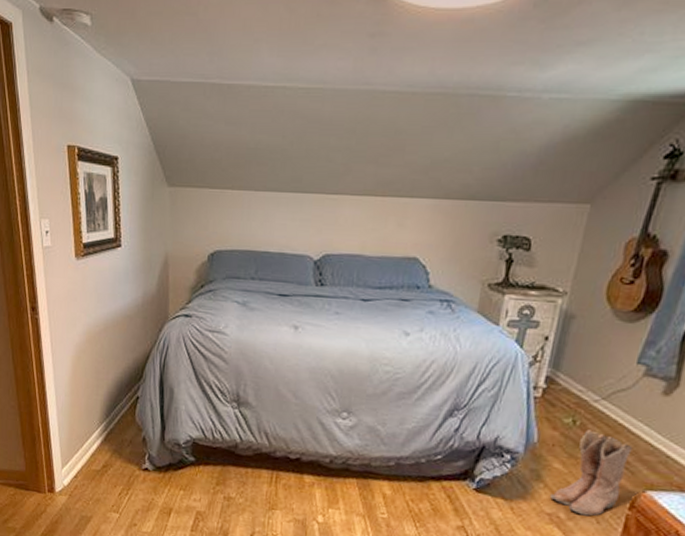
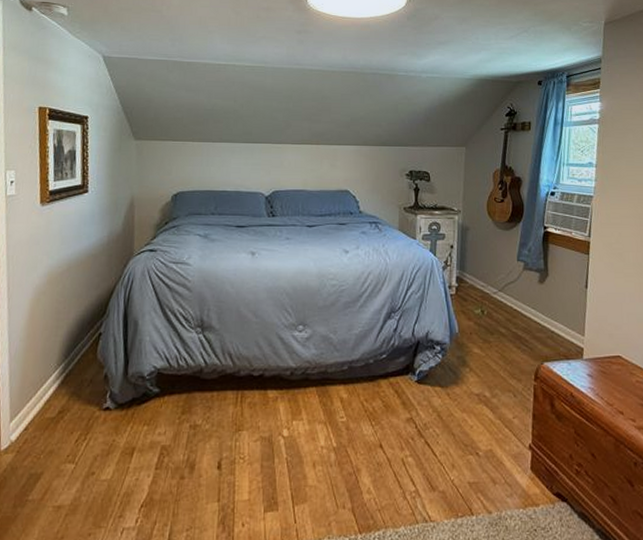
boots: present [551,430,633,517] -> none [476,317,527,392]

